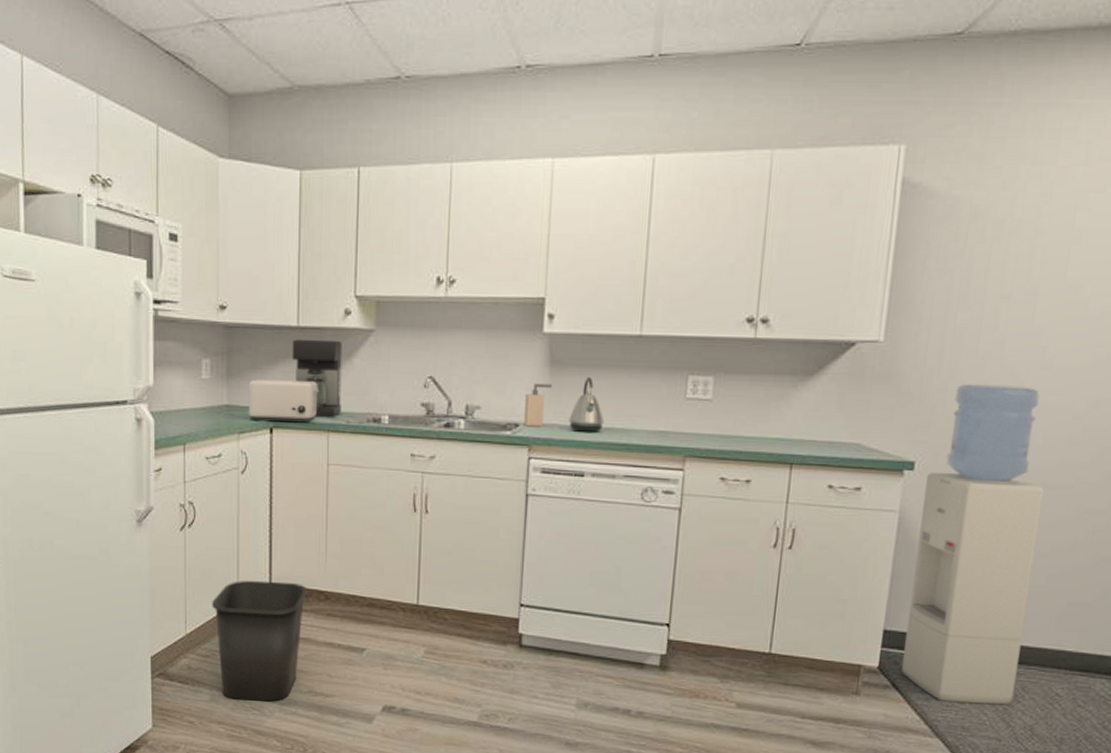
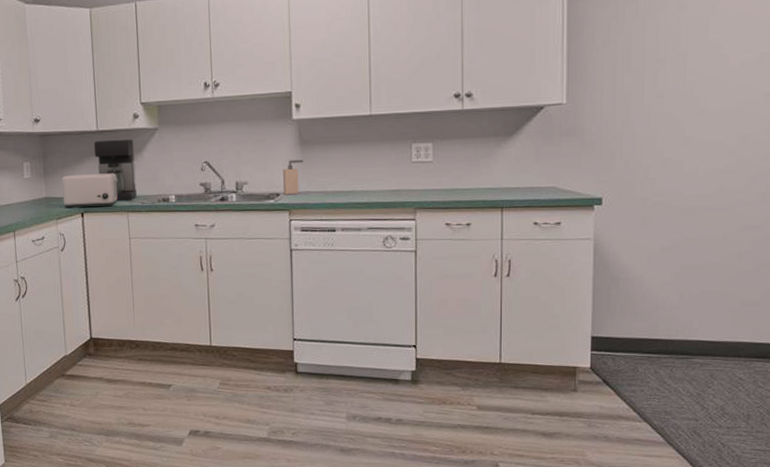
waste bin: present [212,580,308,702] -> none [45,335,122,435]
kettle: present [569,376,605,432] -> none [319,151,348,196]
water cooler: present [901,384,1045,705] -> none [609,129,710,392]

